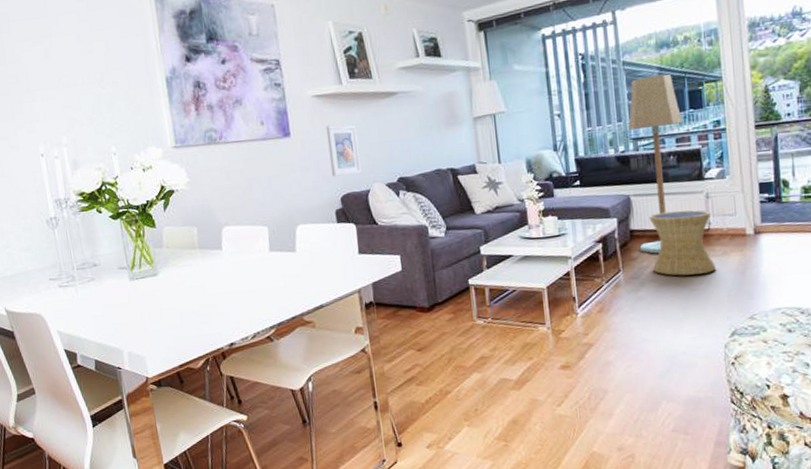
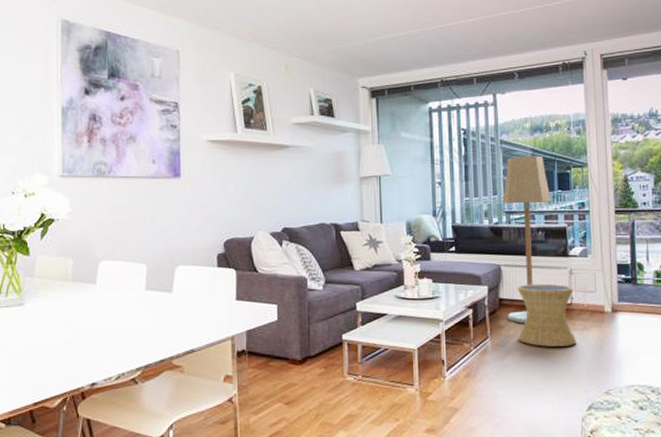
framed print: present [326,125,362,177] -> none [217,171,248,222]

